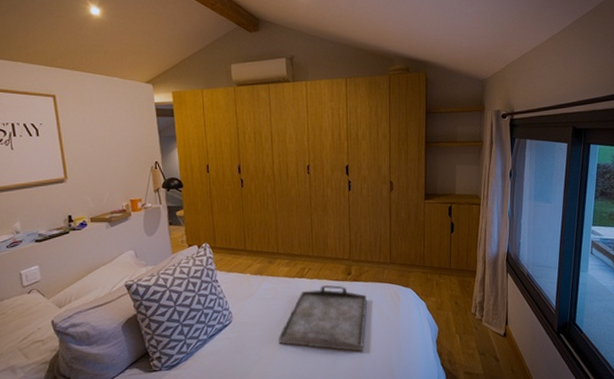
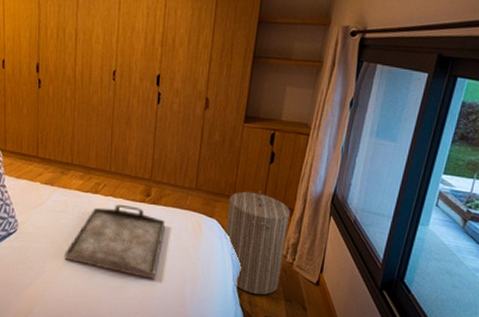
laundry hamper: none [420,258,474,353] -> present [224,191,291,295]

